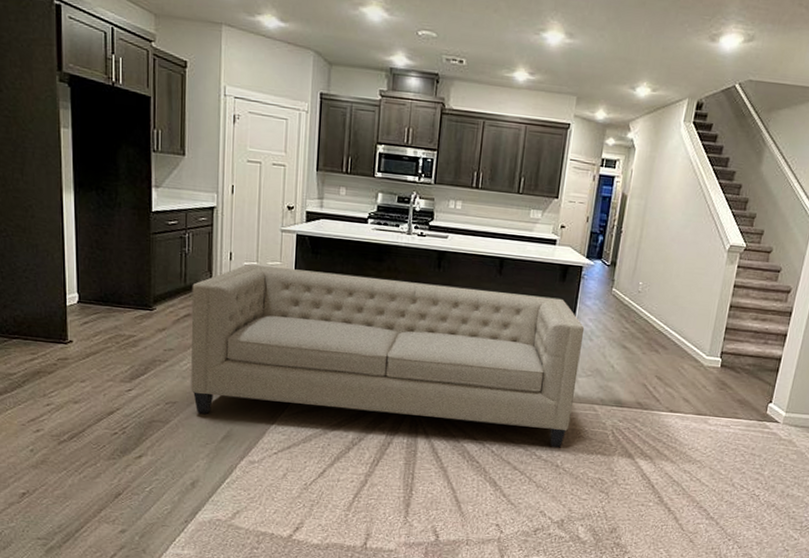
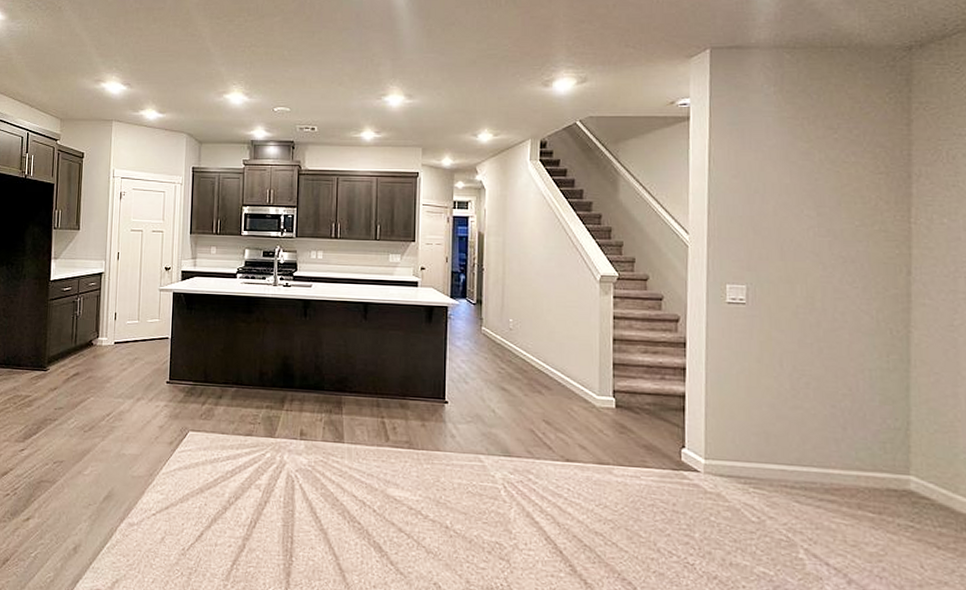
sofa: present [191,263,585,448] -> none [77,322,458,506]

